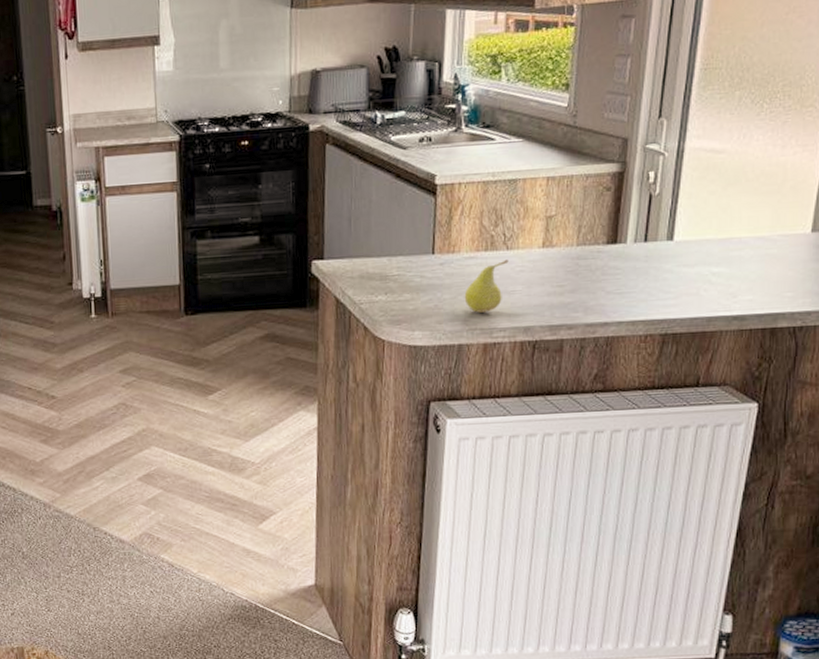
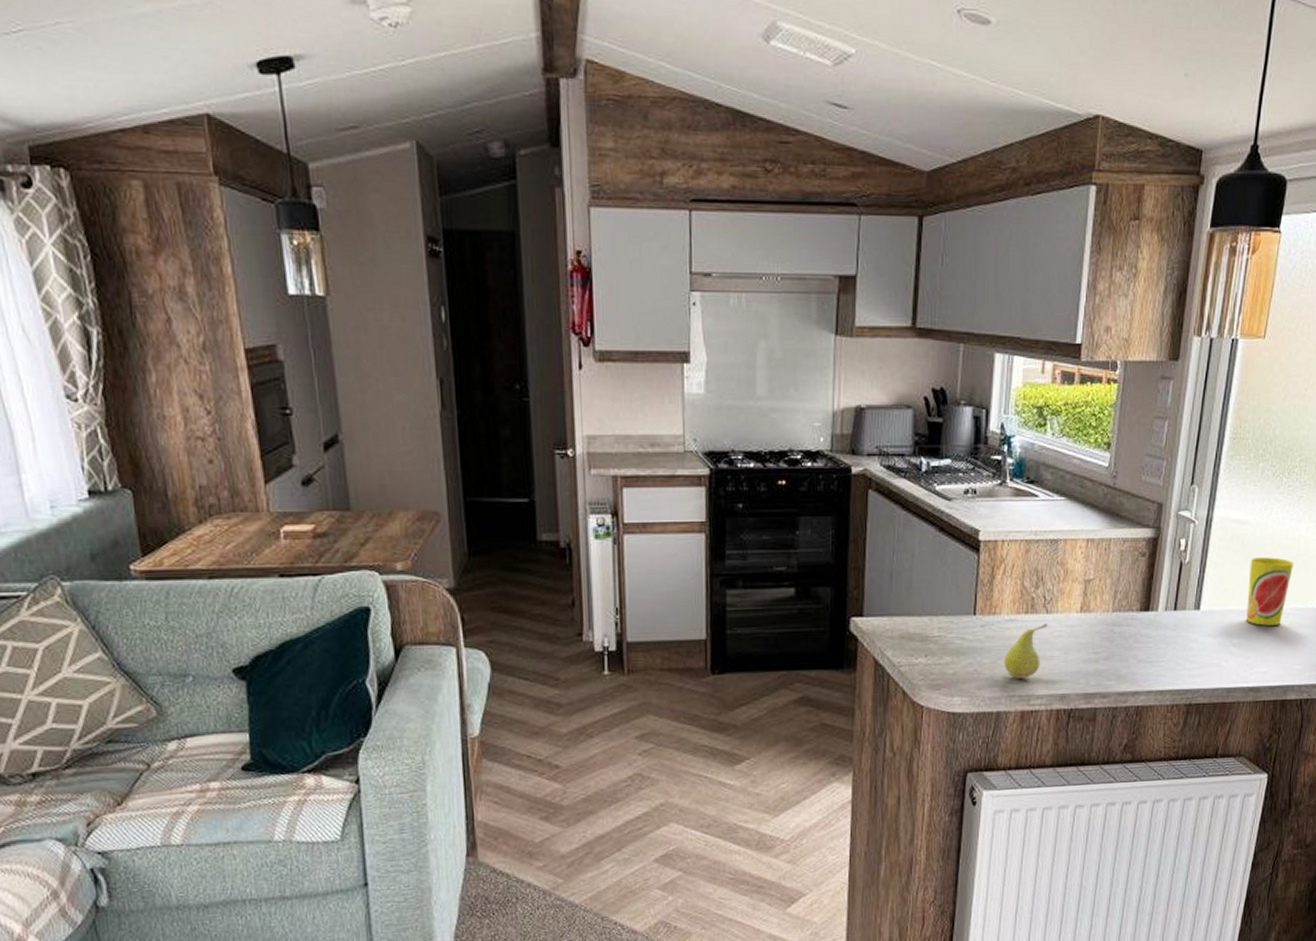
cup: none [727,184,779,254] -> present [1246,557,1293,626]

